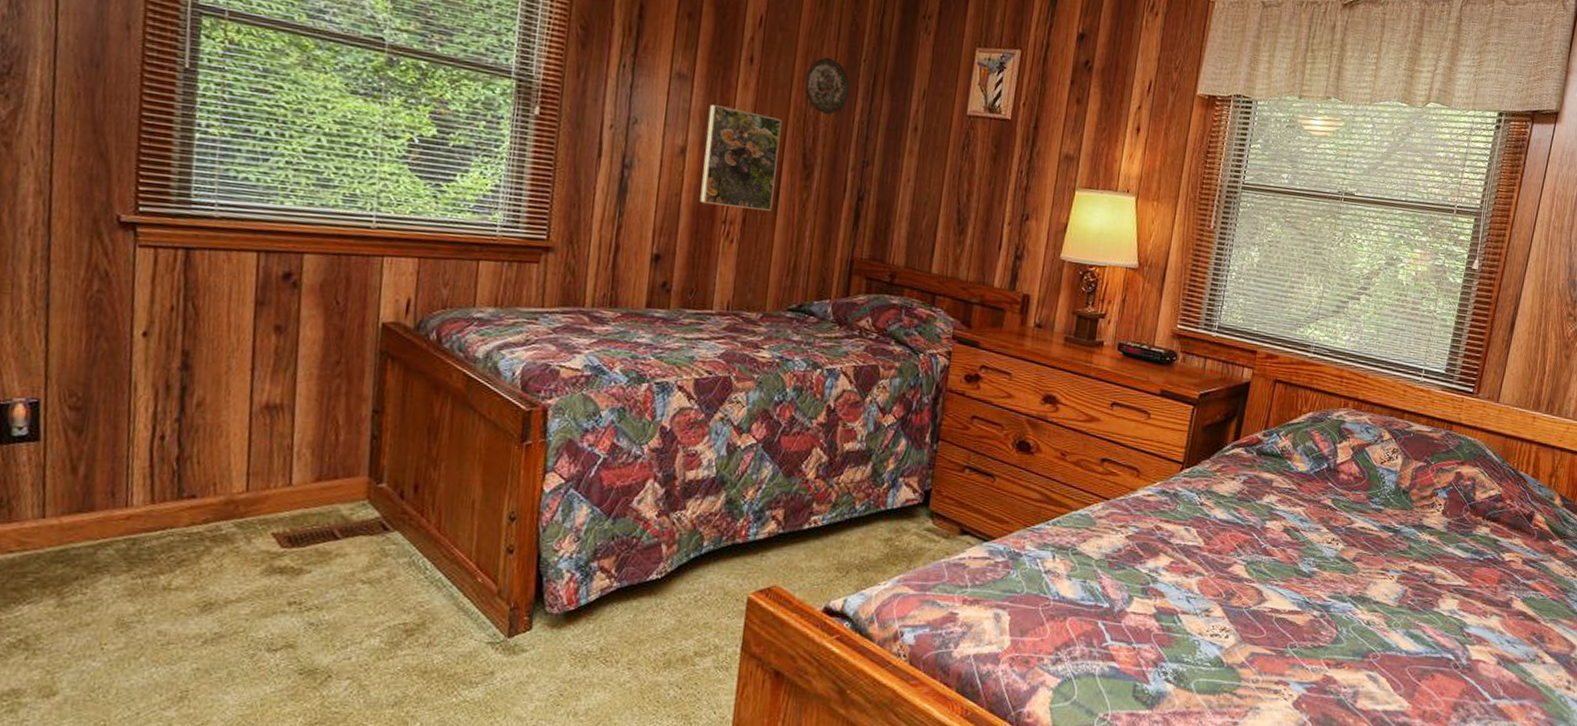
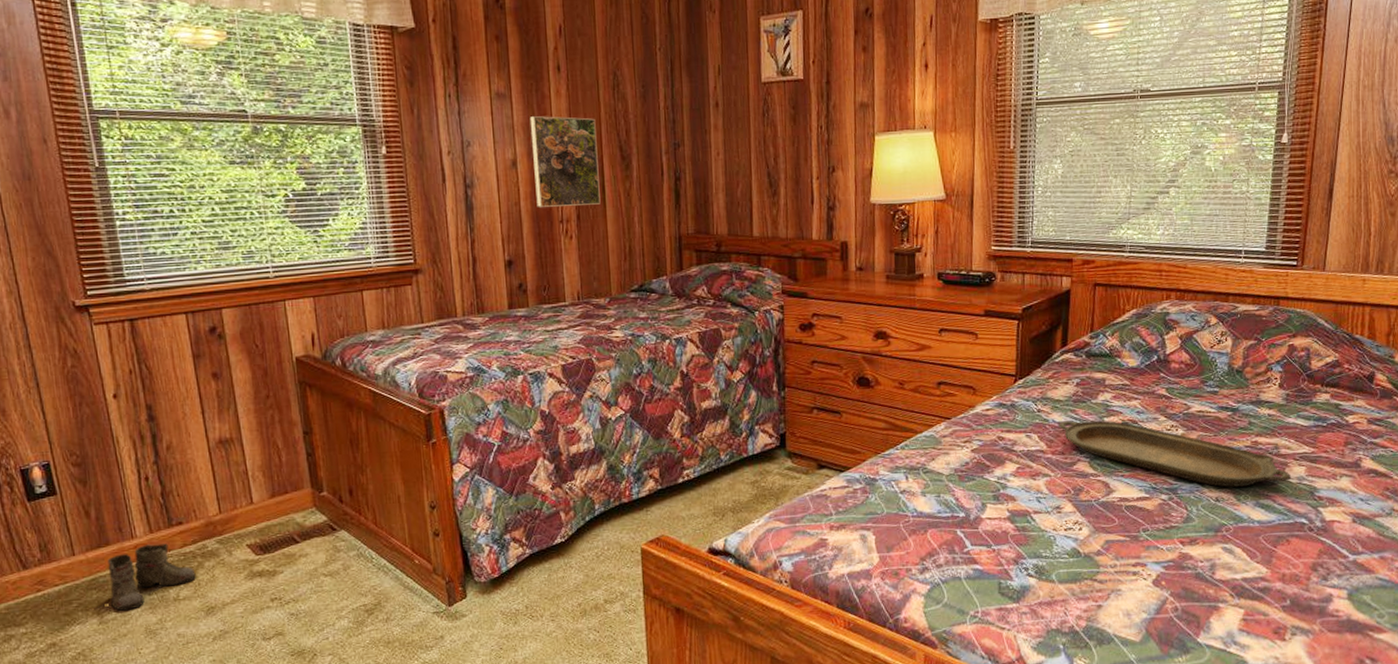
boots: none [56,516,199,594] -> present [95,543,196,611]
decorative plate: present [805,57,850,115] -> none [610,52,651,107]
serving tray: none [1218,518,1444,613] -> present [1057,420,1292,487]

